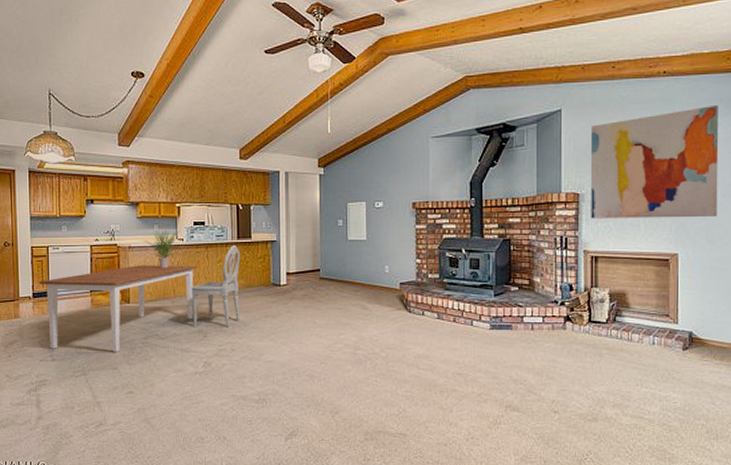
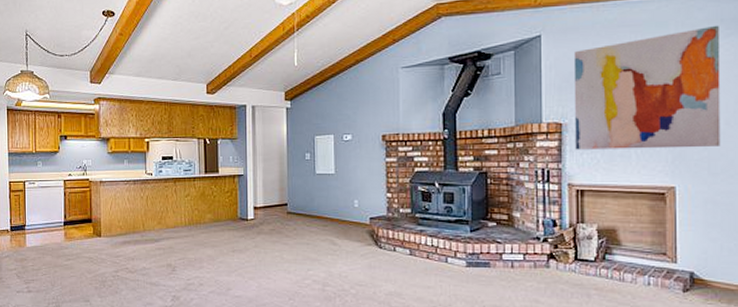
dining table: present [39,265,198,352] -> none [16,199,166,285]
potted plant: present [145,231,180,269] -> none [115,165,149,203]
dining chair: present [191,244,240,327] -> none [159,179,208,262]

